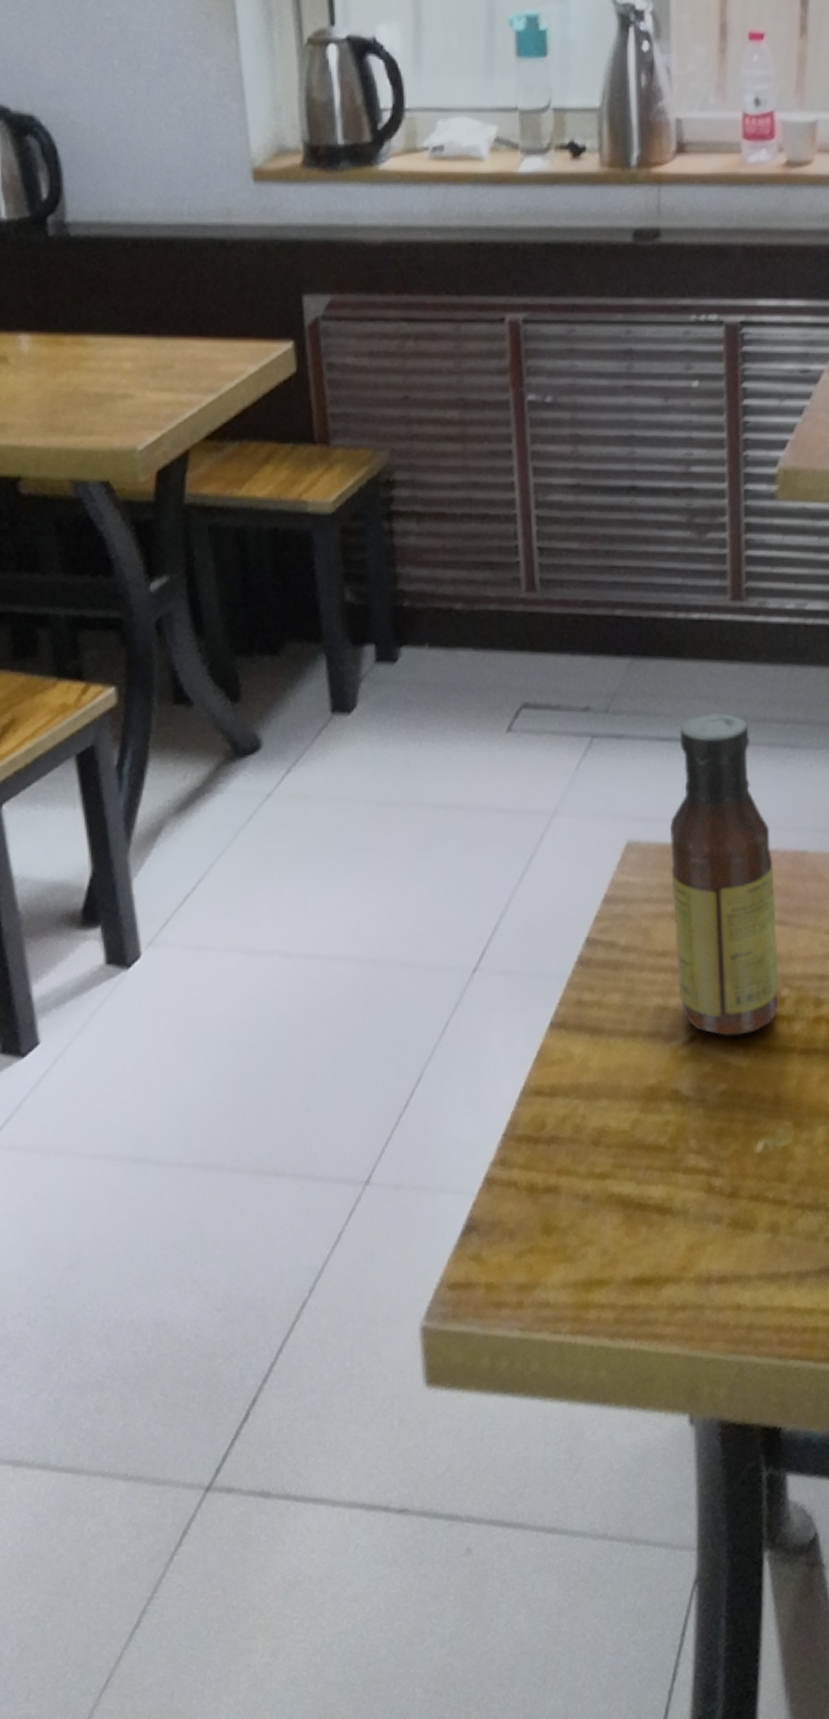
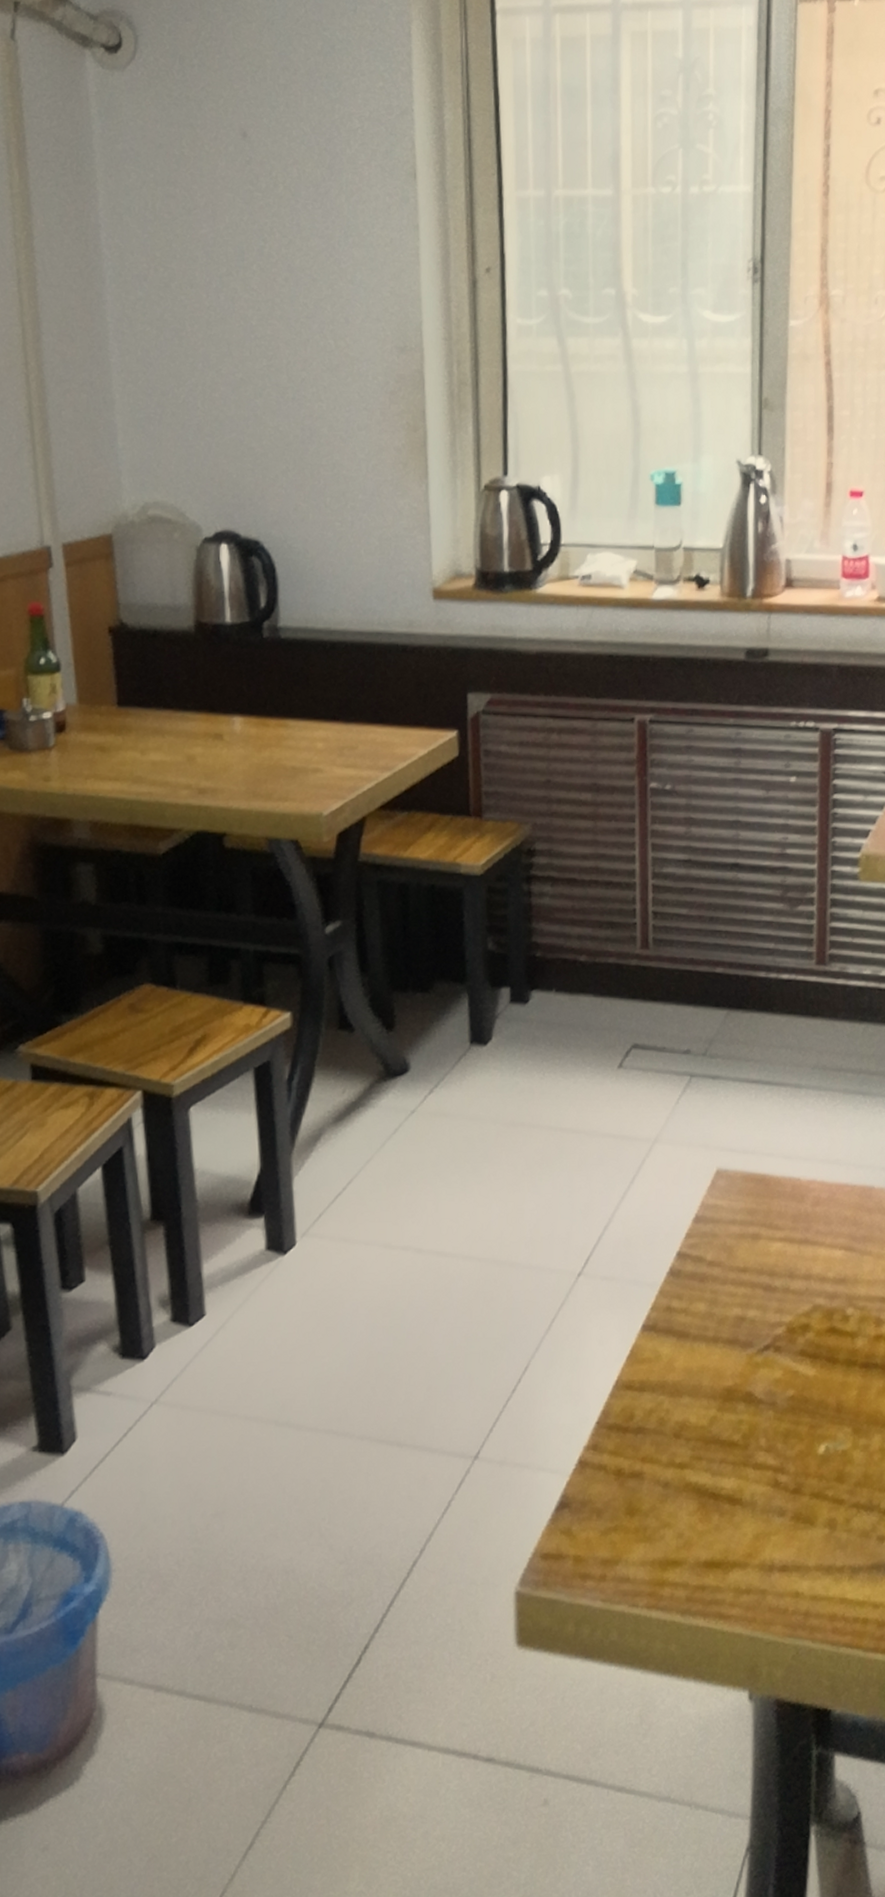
sauce bottle: present [670,712,780,1036] -> none [753,1060,846,1347]

